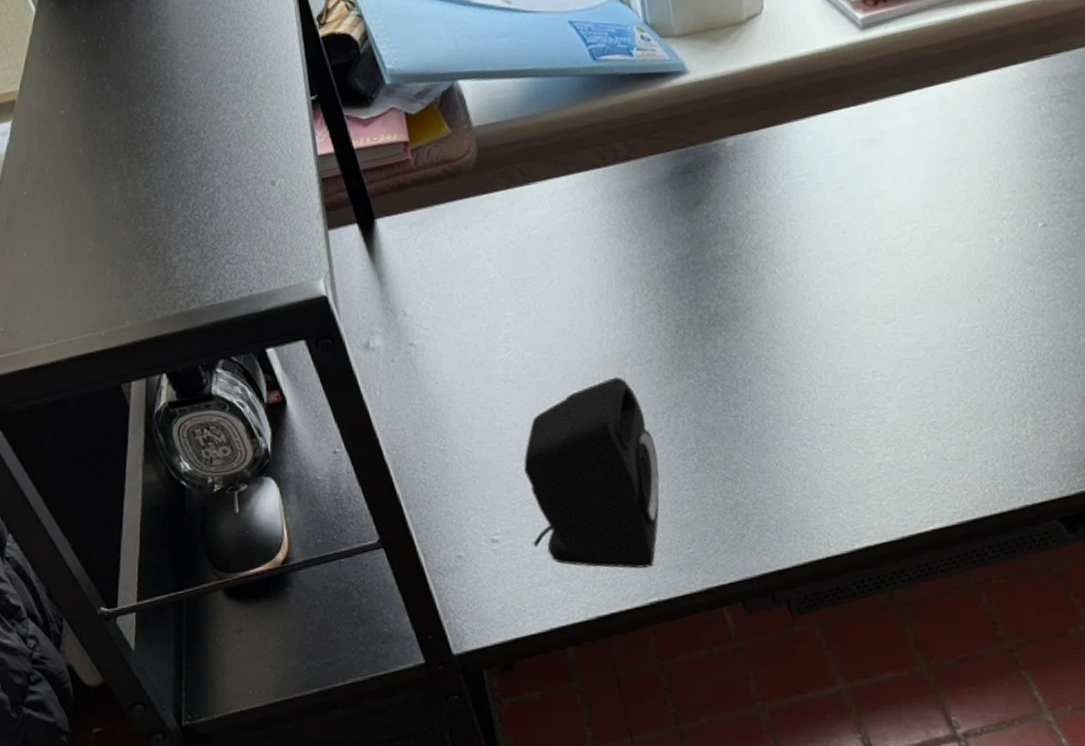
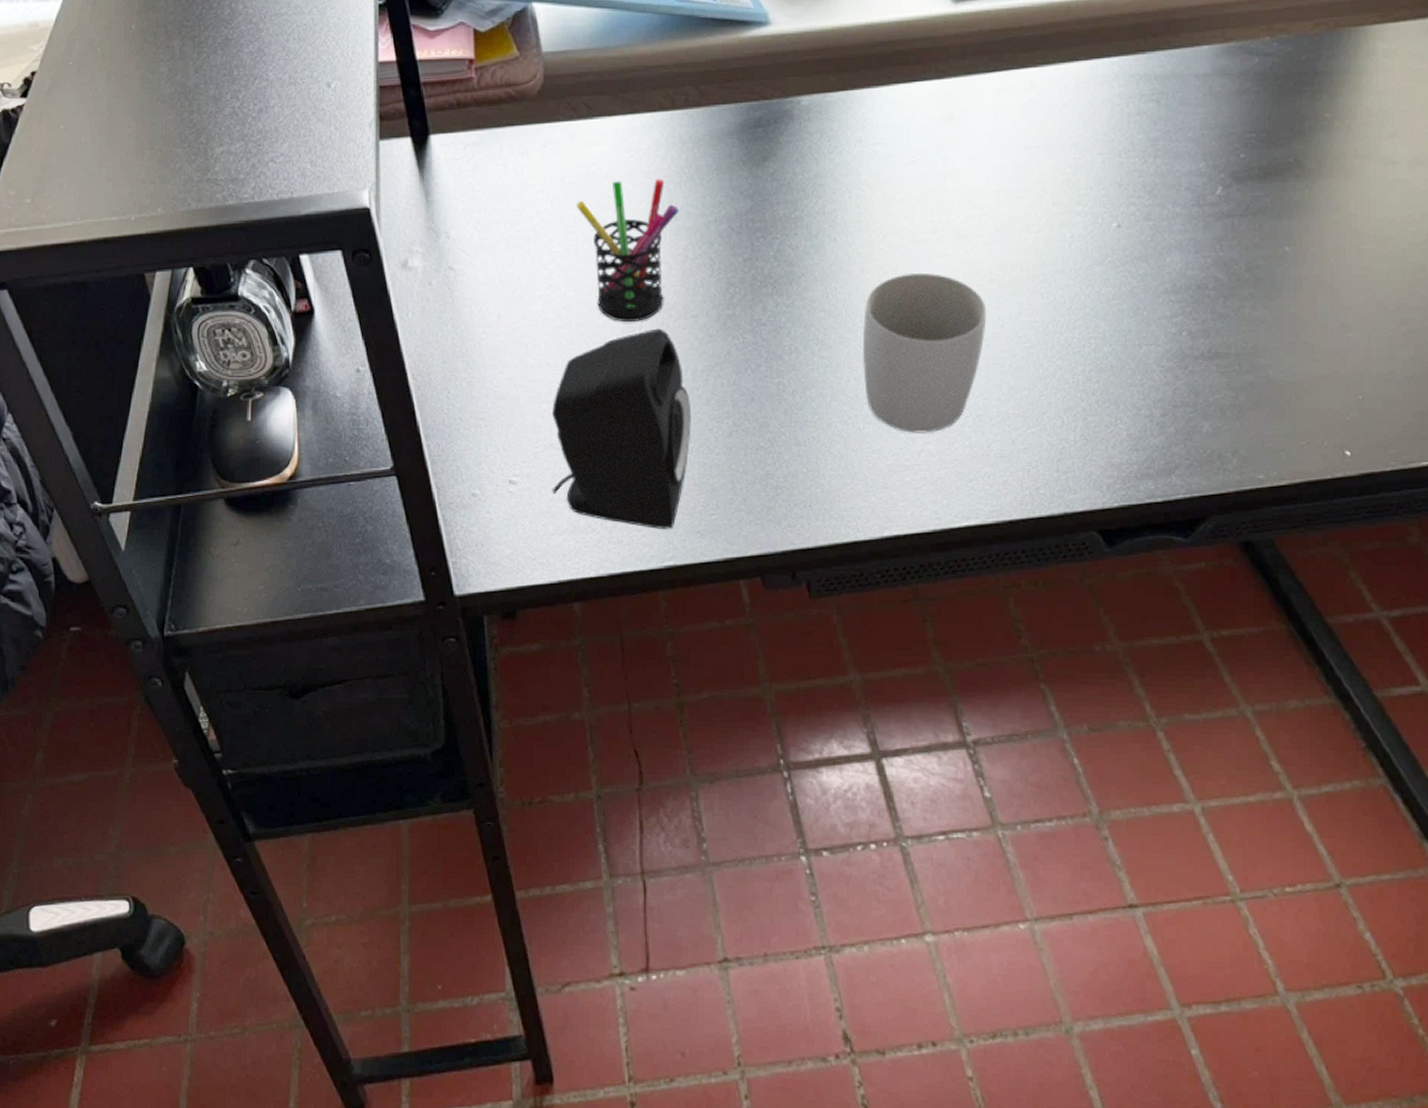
pen holder: none [523,233,623,375] -> present [577,179,680,323]
mug: none [810,292,929,448] -> present [863,273,987,433]

